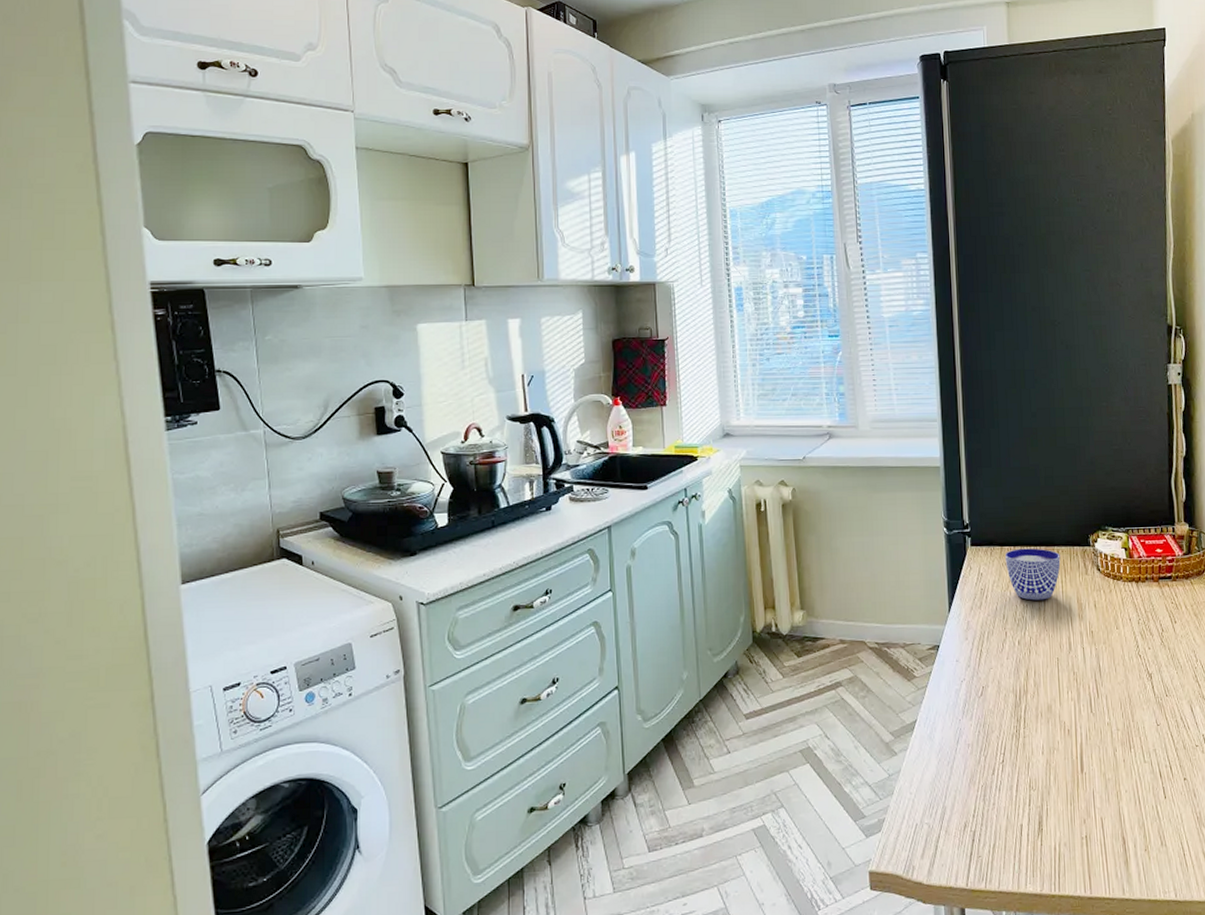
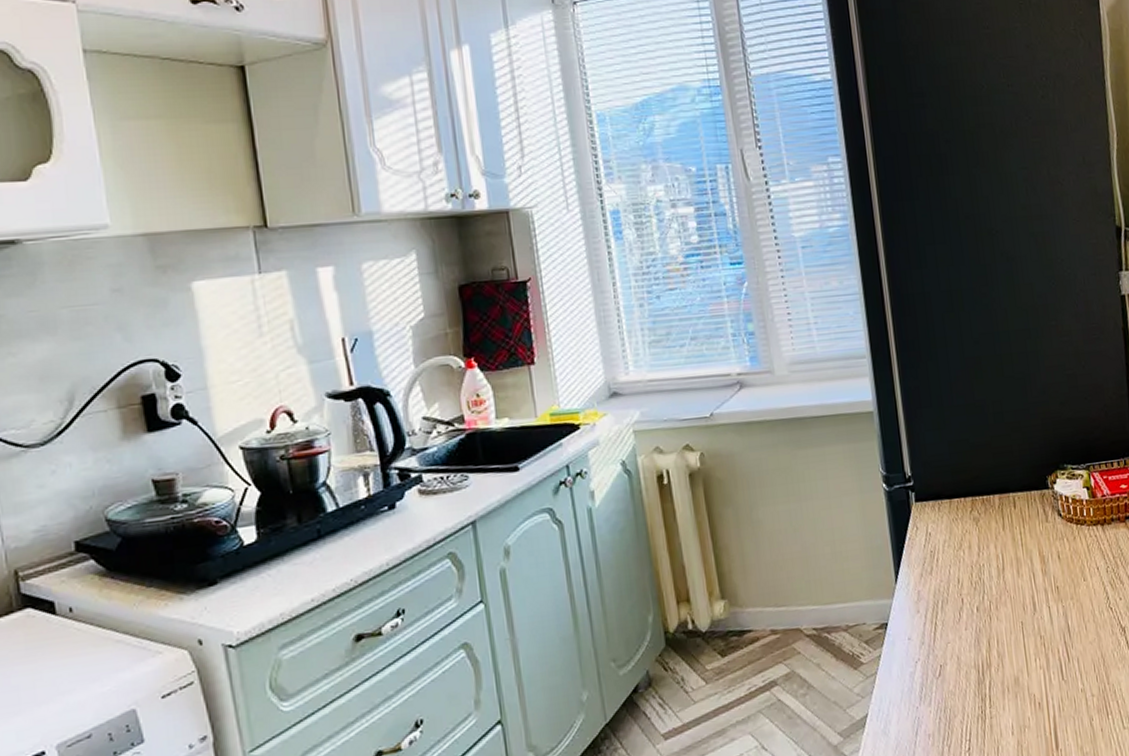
cup: present [1005,548,1061,601] -> none [955,497,1018,559]

